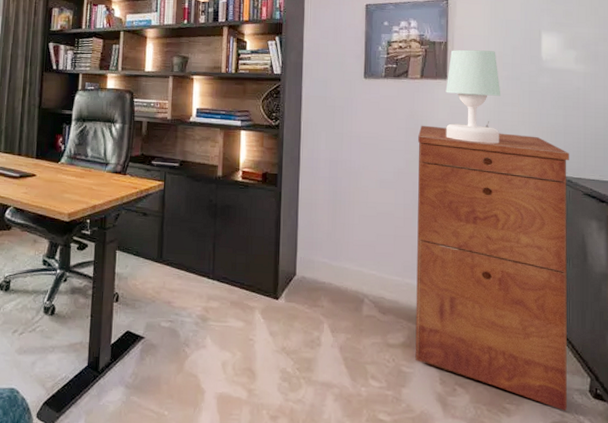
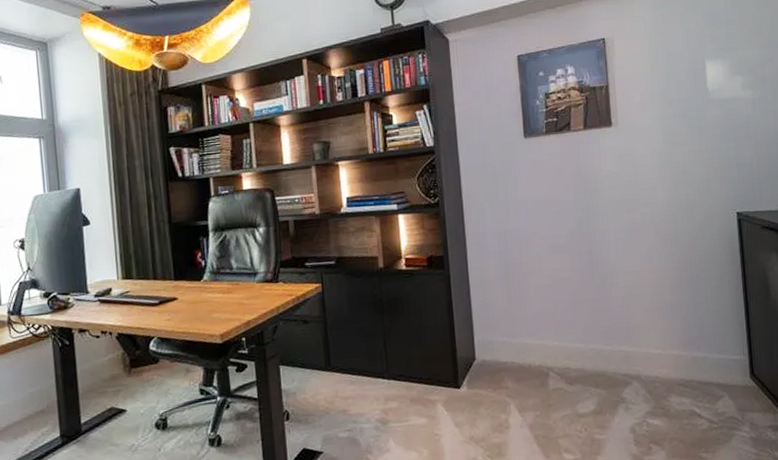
filing cabinet: present [415,125,569,411] -> none [587,174,762,450]
table lamp: present [445,49,501,144] -> none [611,88,673,191]

